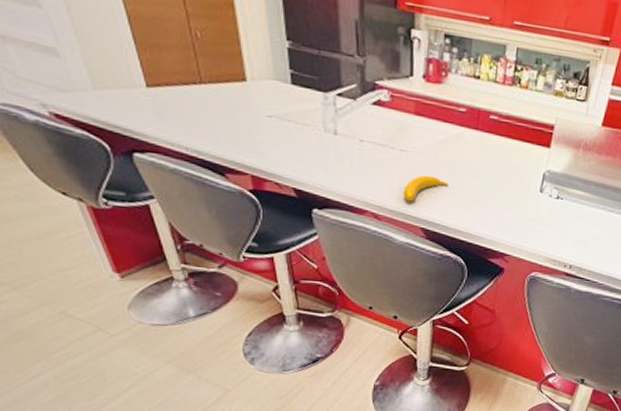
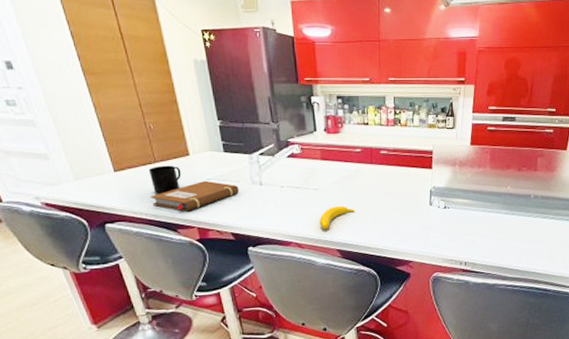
mug: none [191,88,234,127] -> present [148,165,181,195]
notebook: none [193,116,307,154] -> present [151,180,239,212]

